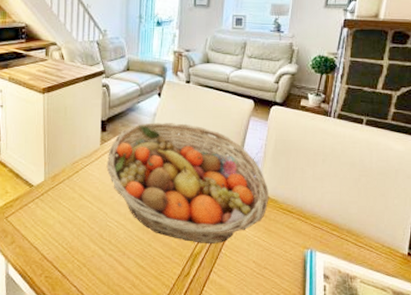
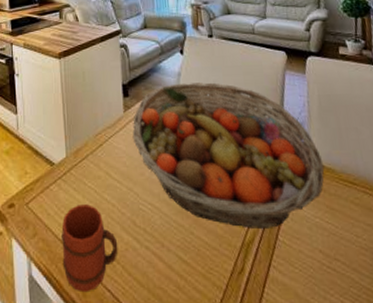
mug: none [36,220,86,287] -> present [61,204,118,293]

